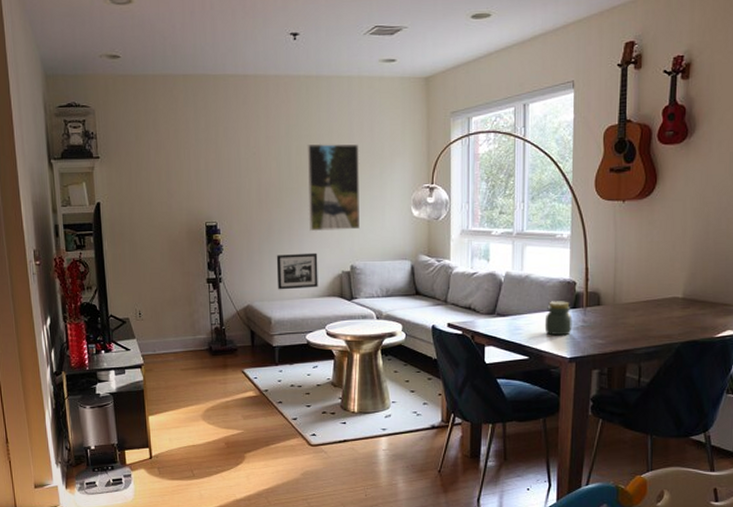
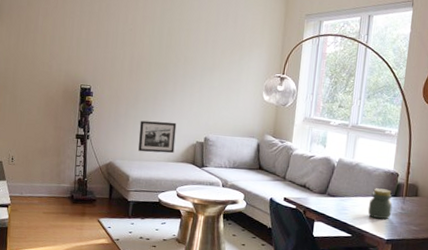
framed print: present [307,143,360,232] -> none [172,27,224,107]

